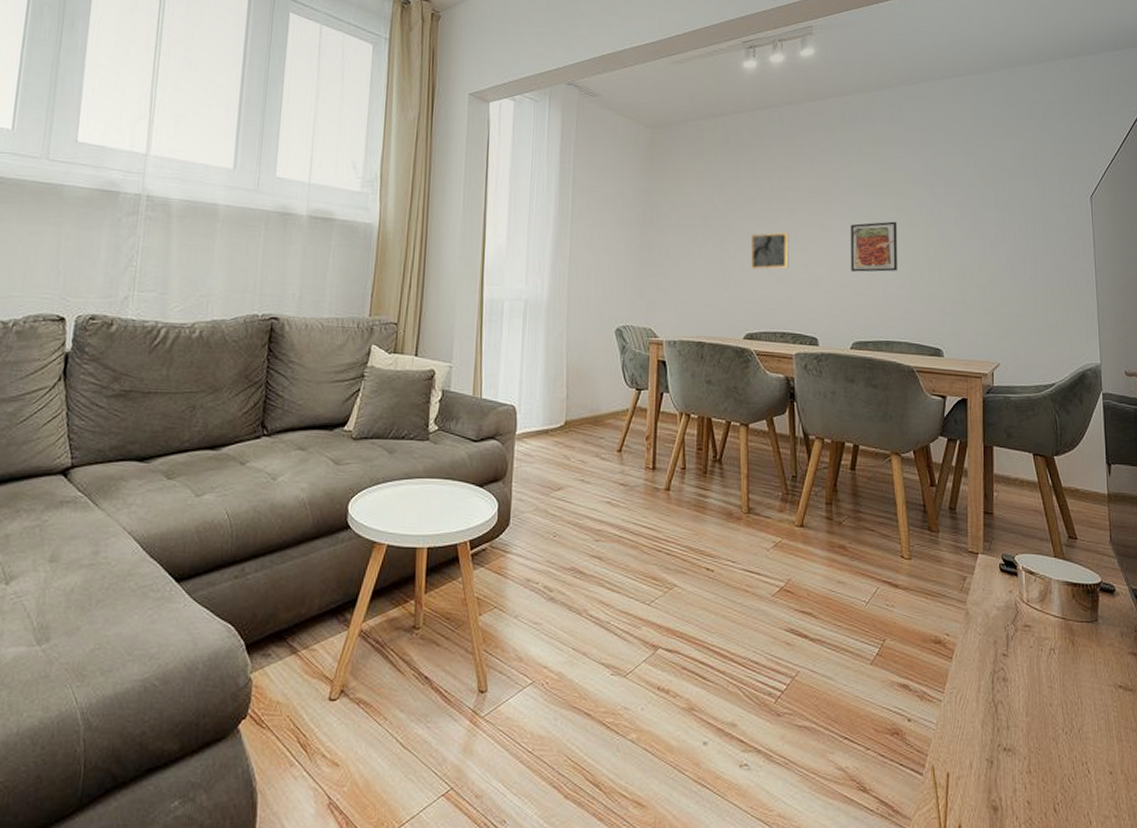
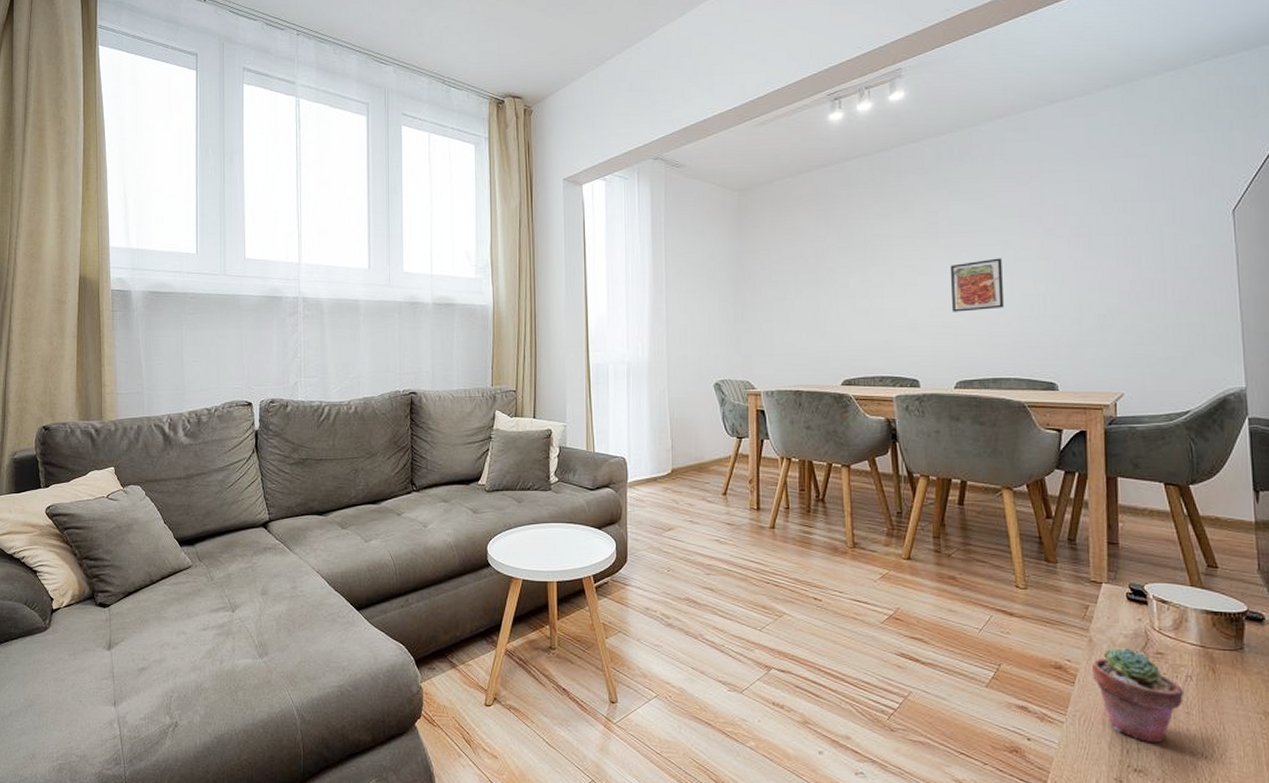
wall art: present [751,232,789,270] -> none [845,279,885,318]
potted succulent: none [968,621,1049,720] -> present [1092,648,1185,744]

